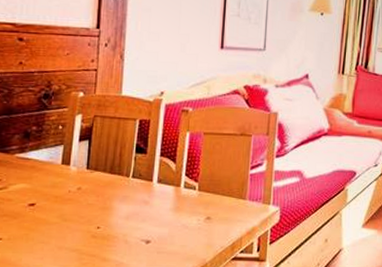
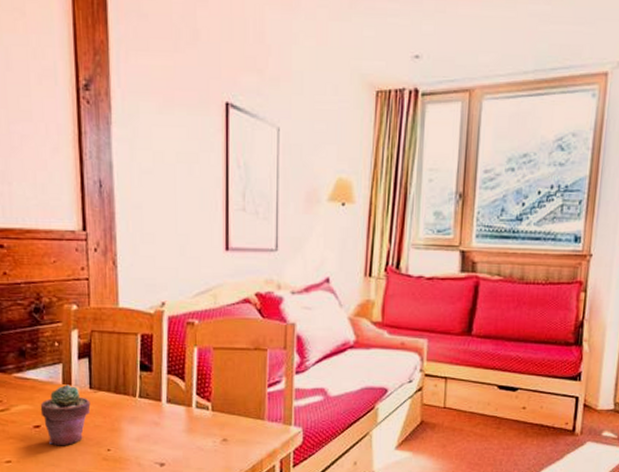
potted succulent: none [37,165,86,224] -> present [40,384,91,446]

